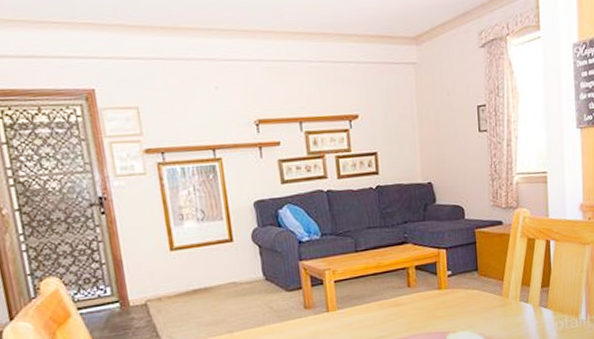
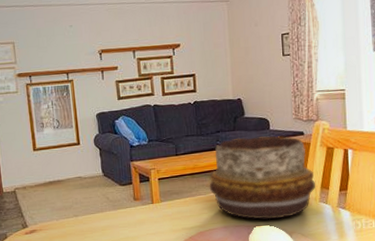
decorative bowl: none [395,226,515,325] -> present [209,136,315,220]

